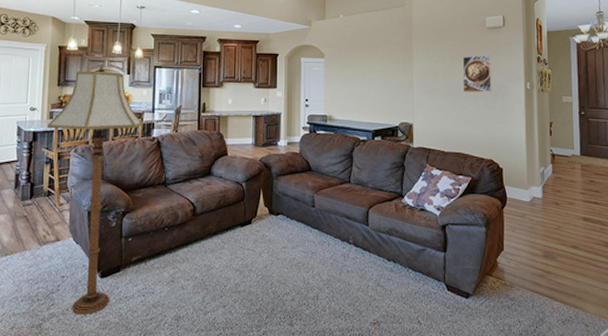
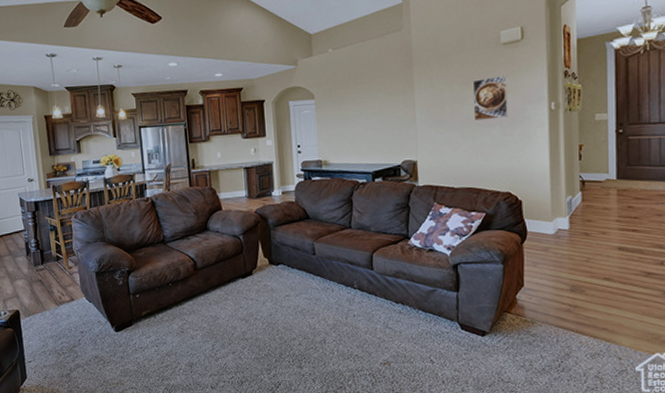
floor lamp: present [48,66,142,315] -> none [46,131,134,365]

